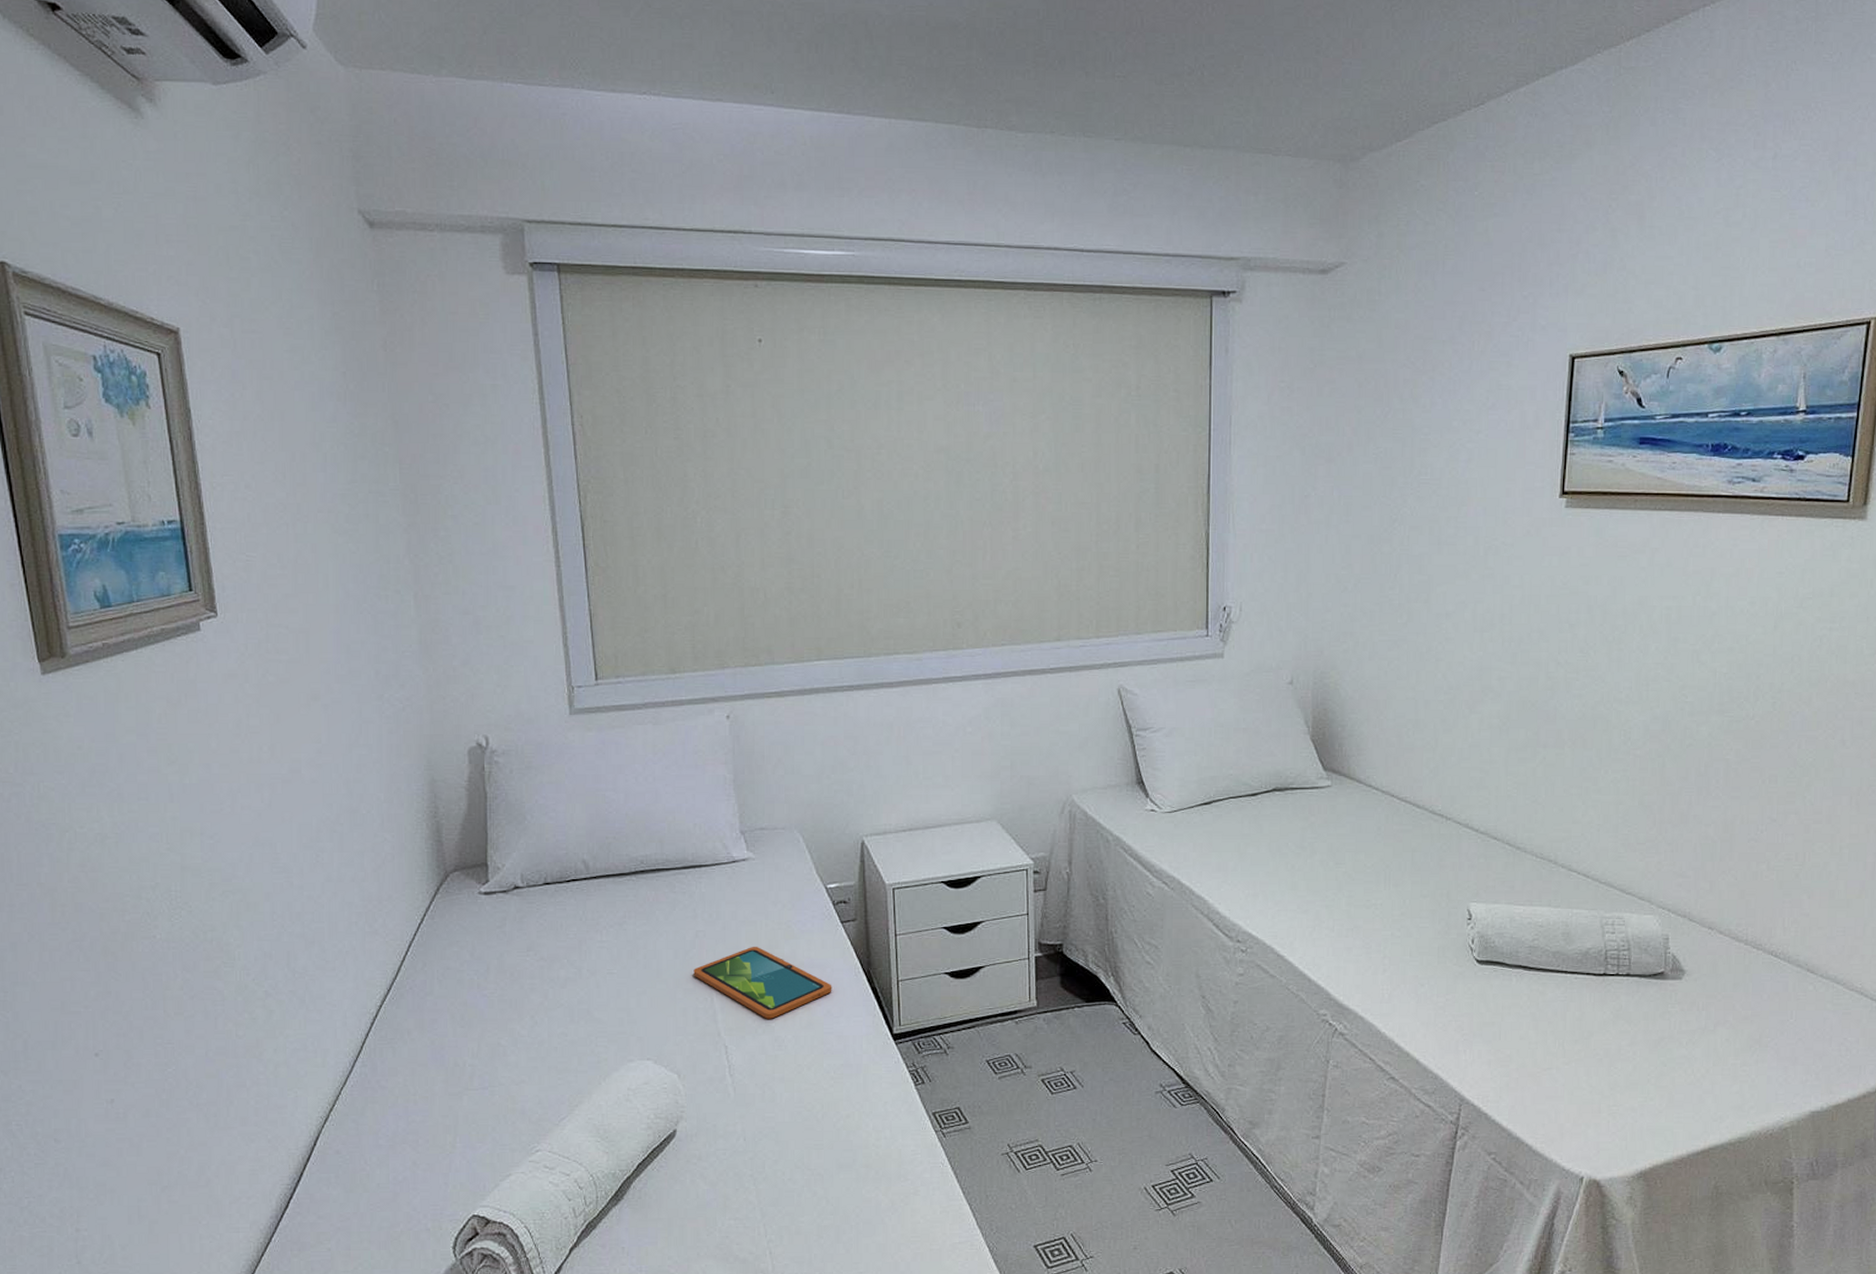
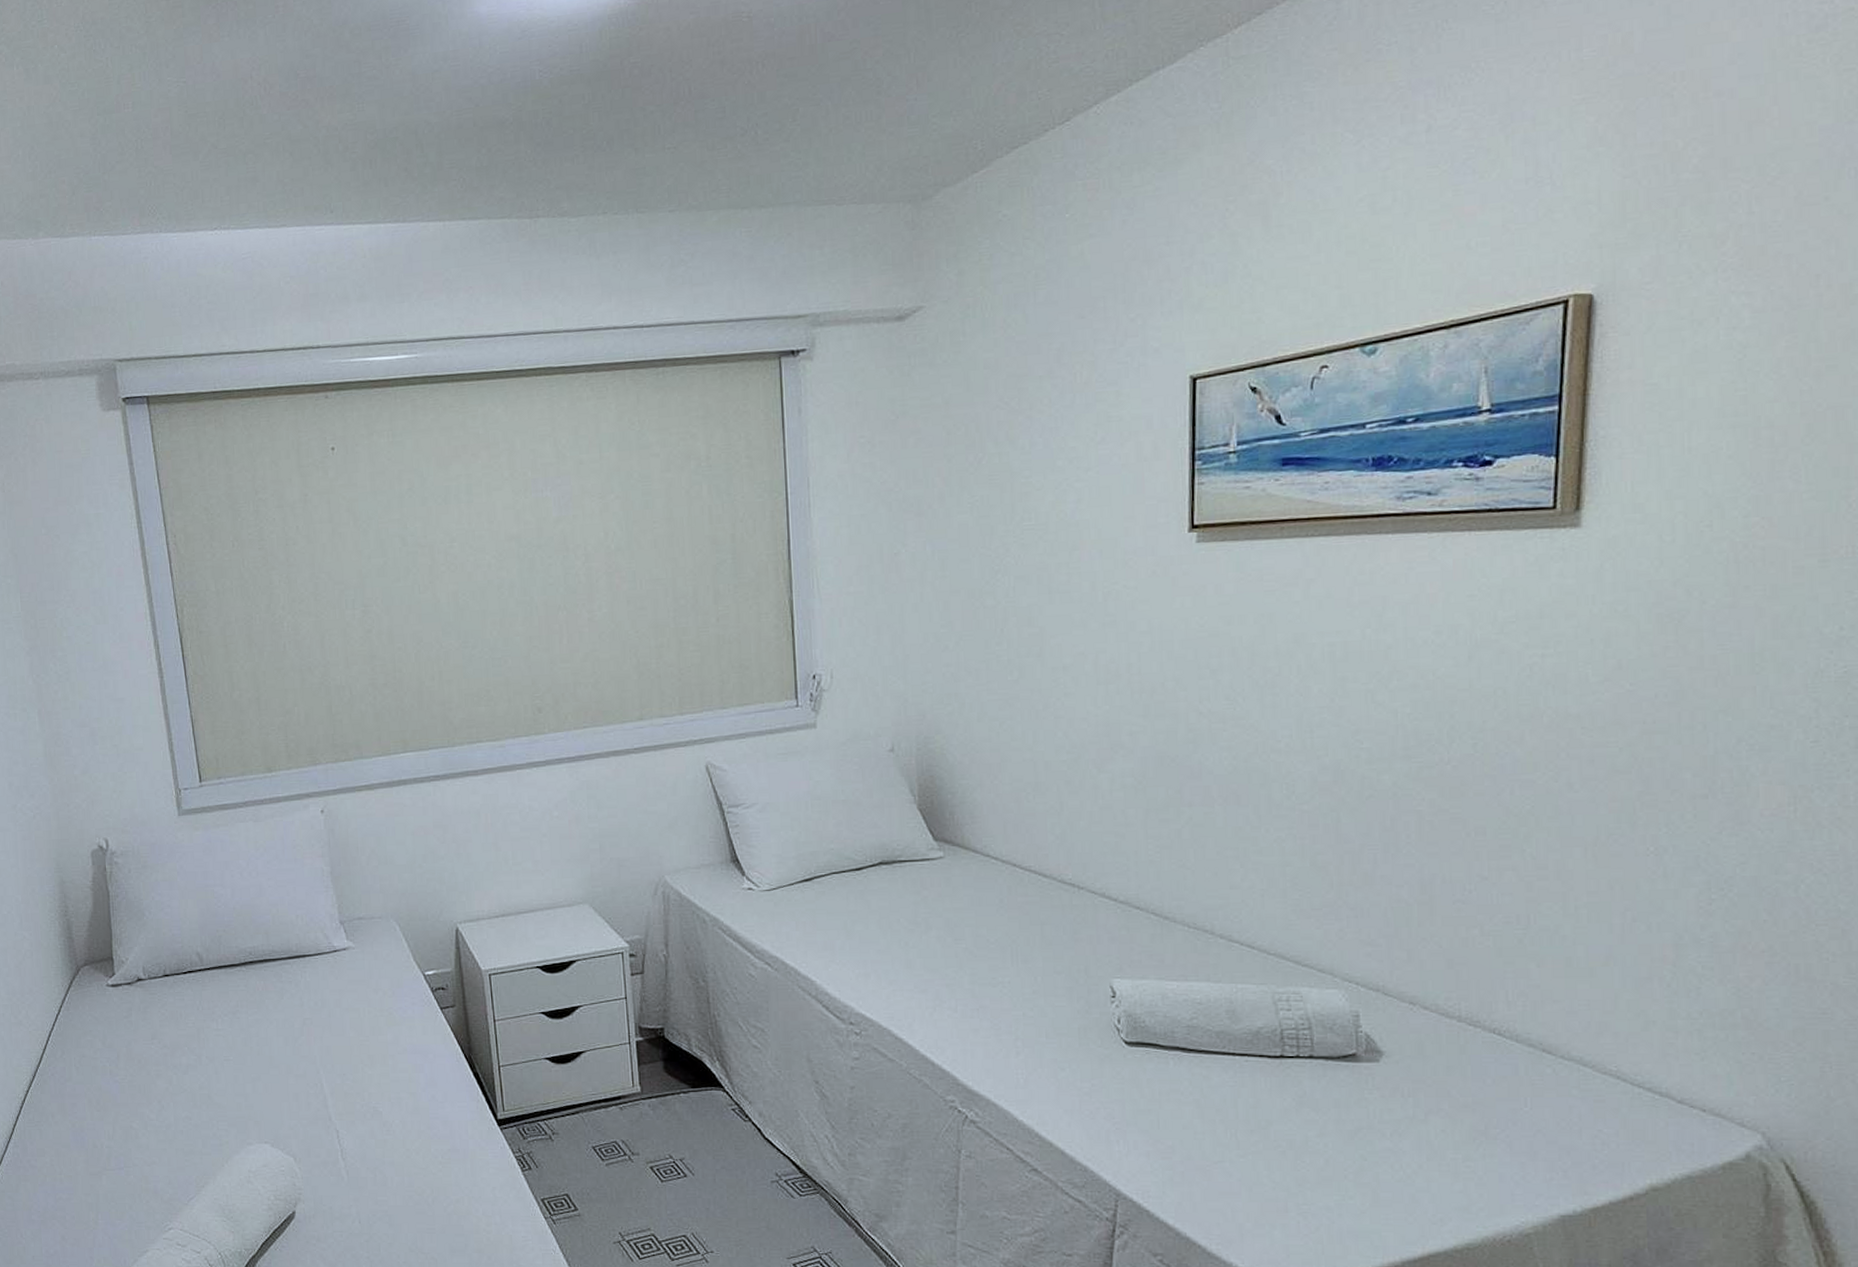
tablet: present [693,947,832,1019] -> none [303,1034,436,1104]

